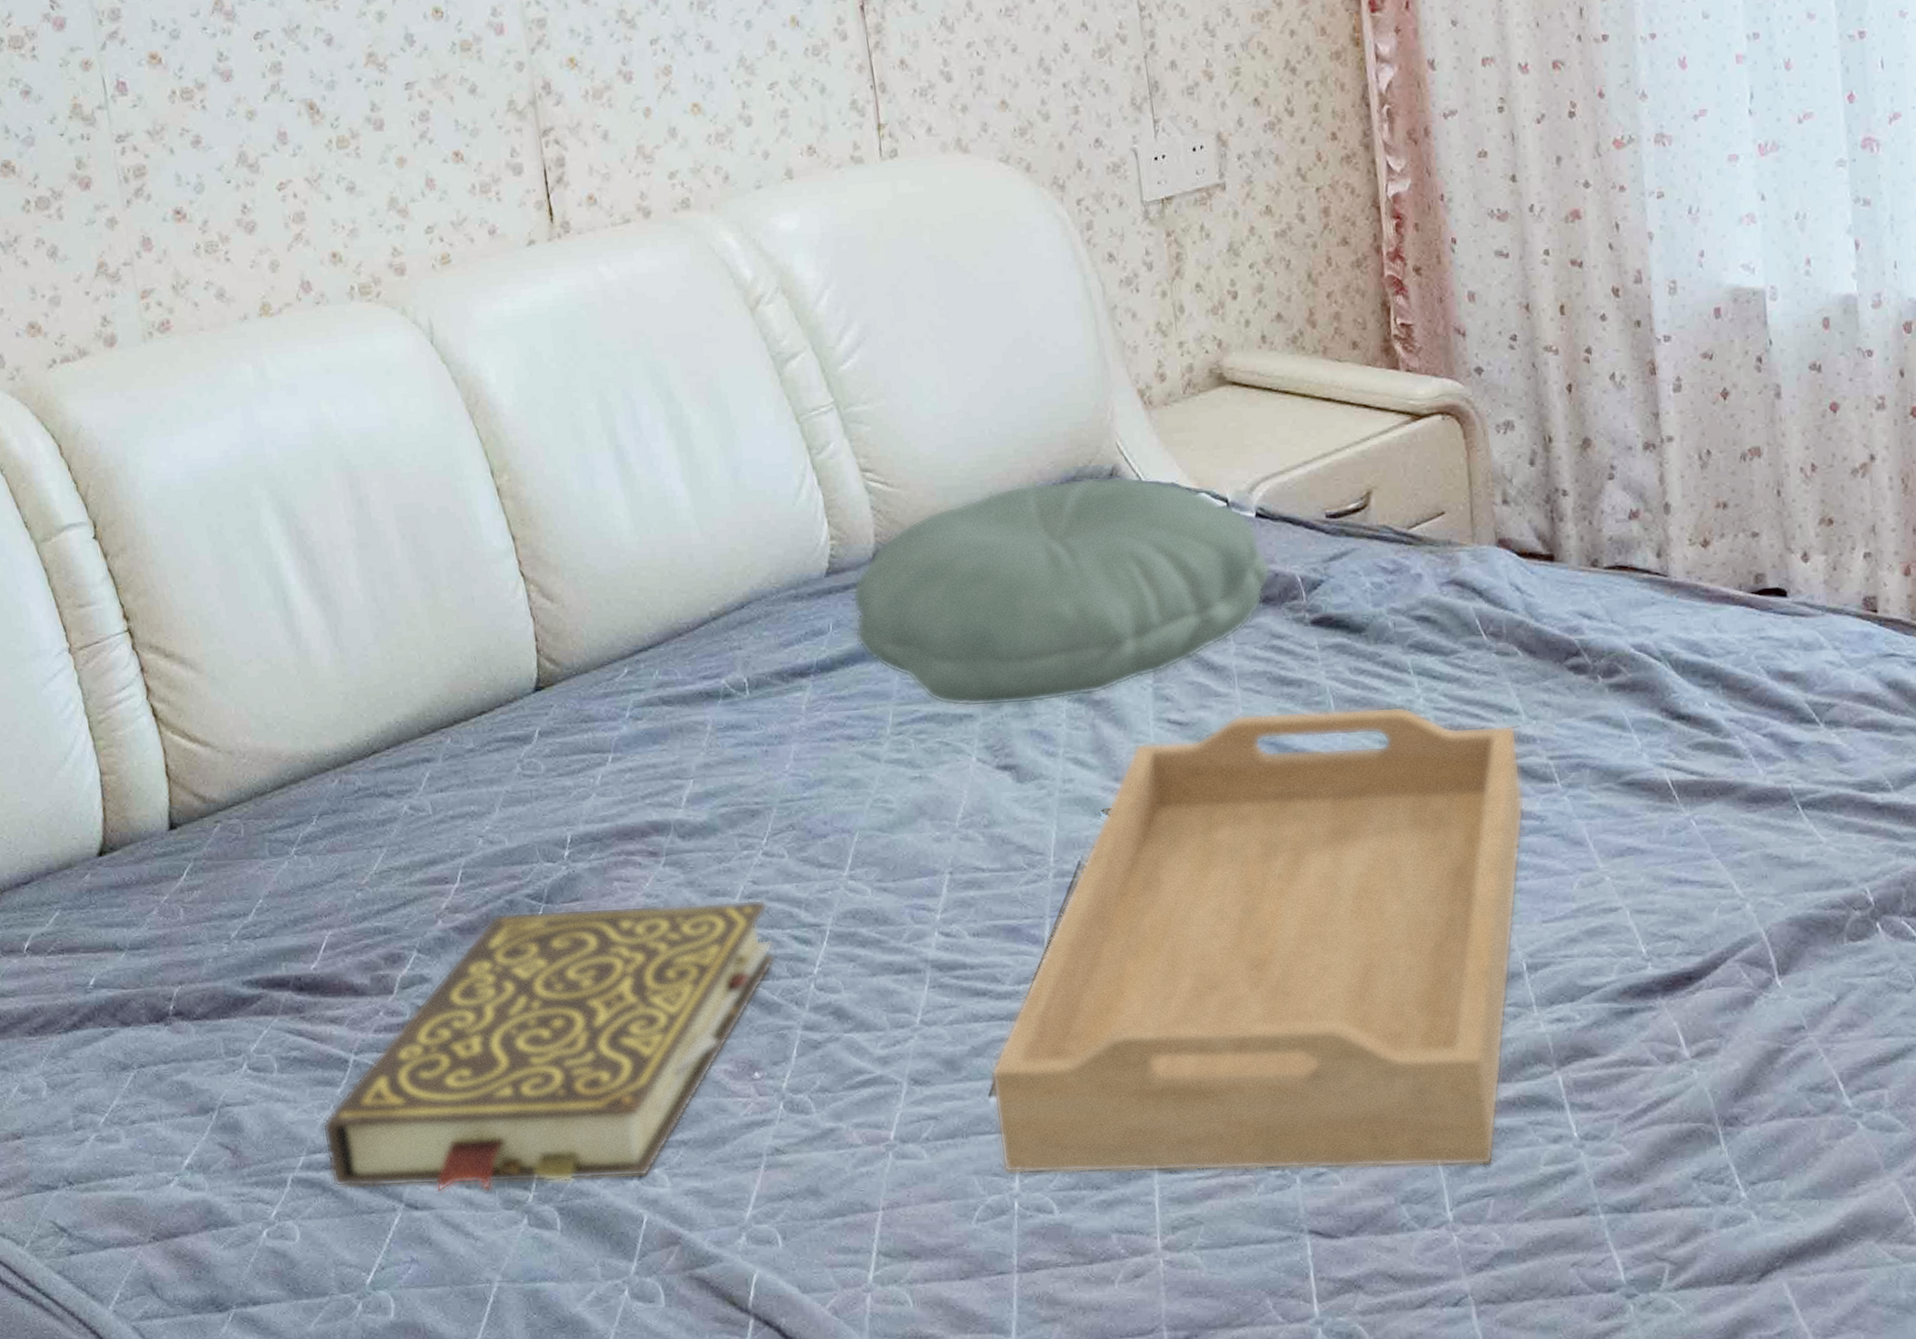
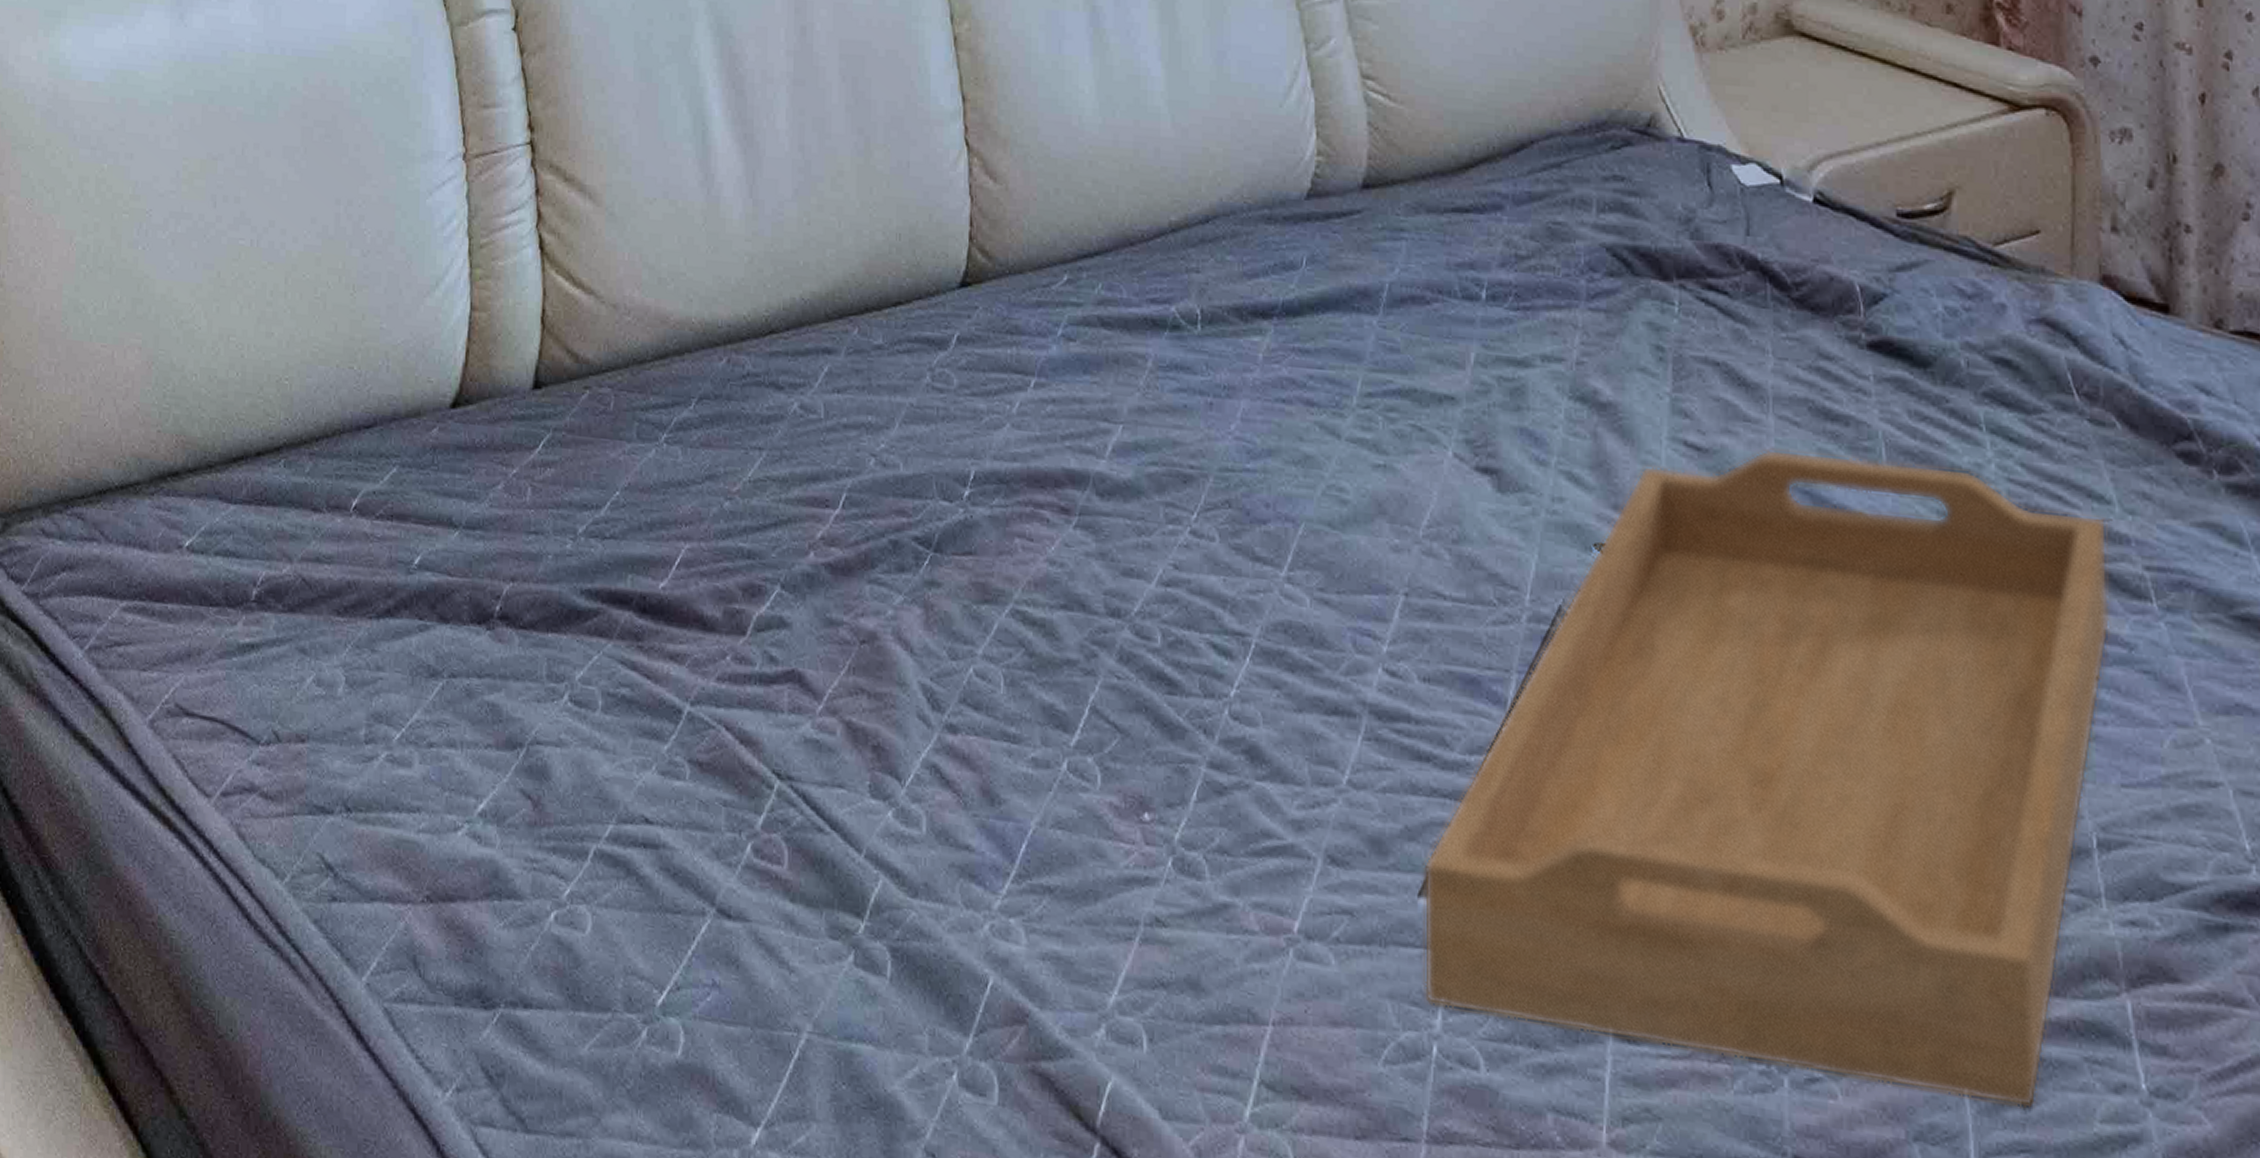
book: present [322,899,776,1192] -> none [638,555,1188,926]
pillow: present [851,476,1272,707] -> none [1330,121,1826,396]

